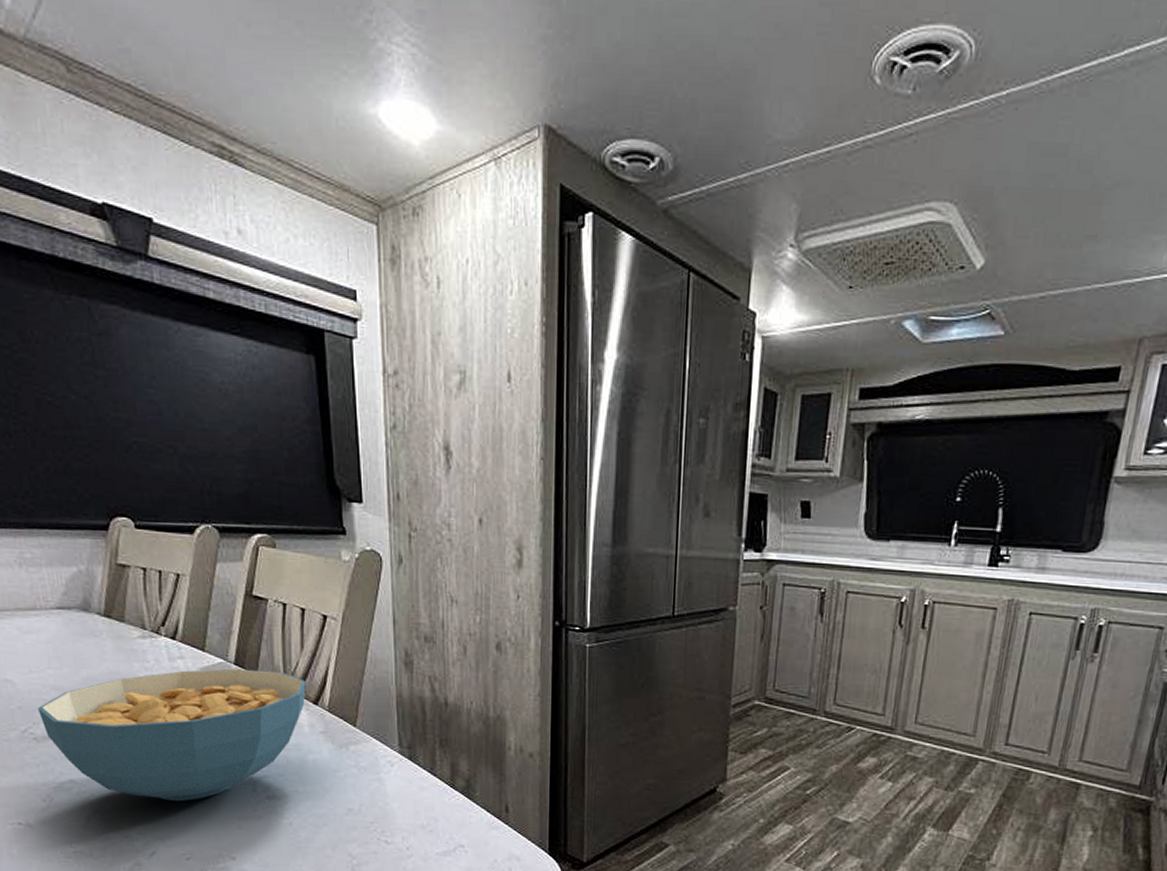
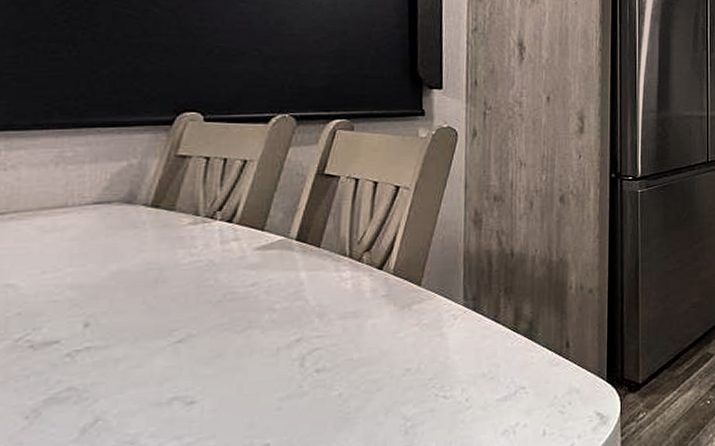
cereal bowl: present [37,668,306,802] -> none [42,242,372,394]

